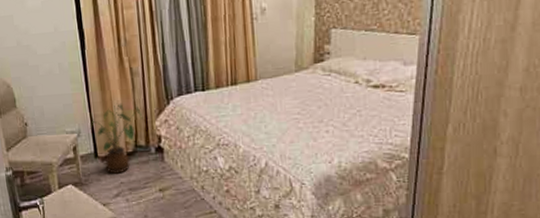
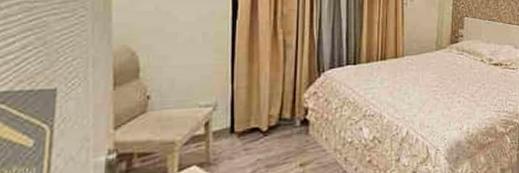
house plant: present [89,103,143,174] -> none [228,74,292,150]

